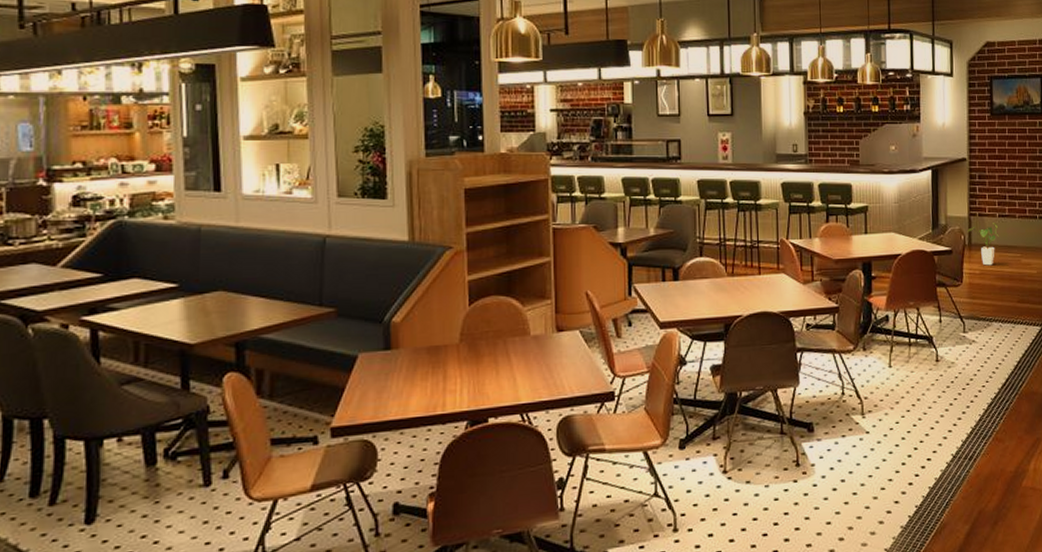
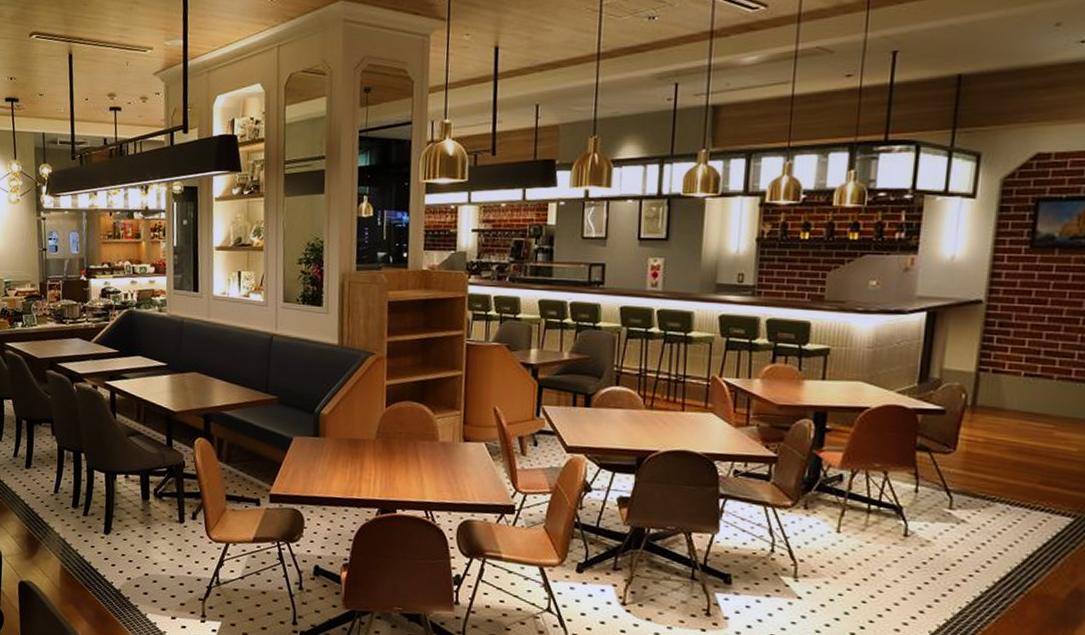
house plant: present [967,223,999,266] -> none [972,382,1022,435]

